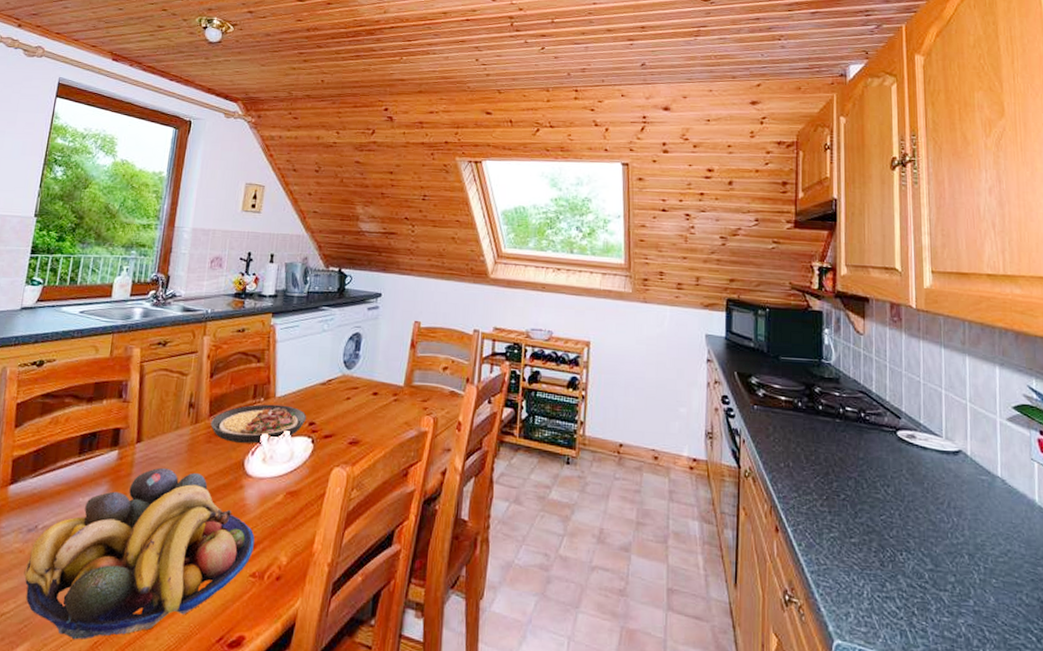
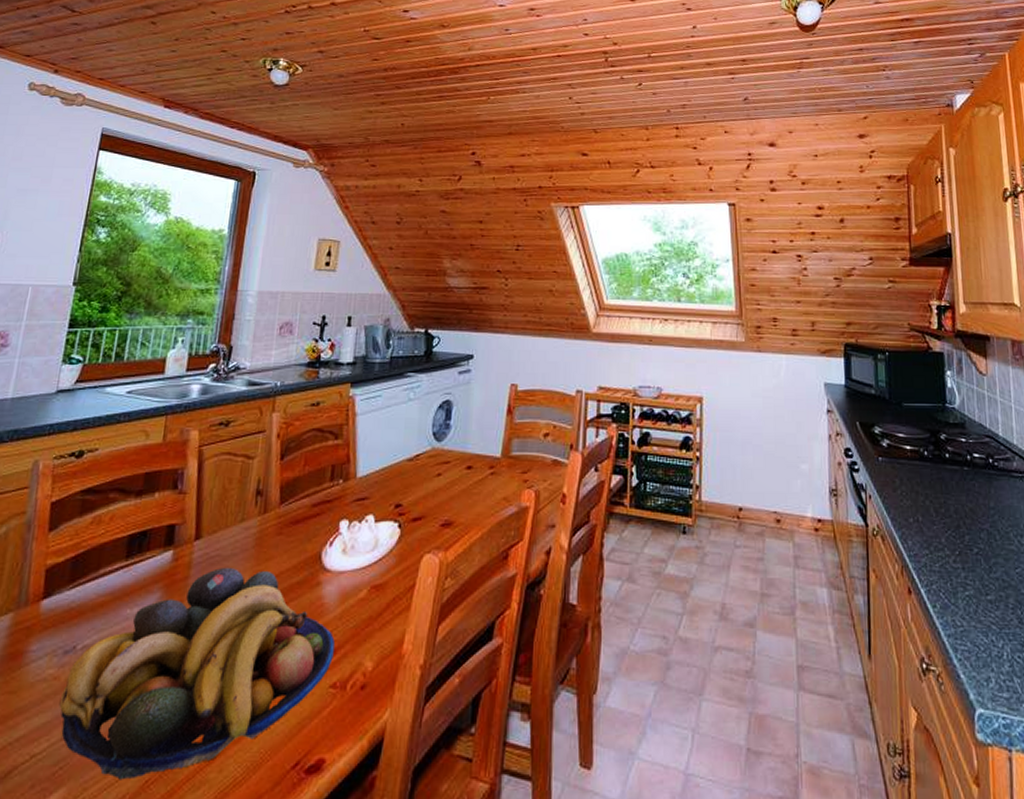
plate: present [211,404,307,444] -> none [282,486,392,532]

